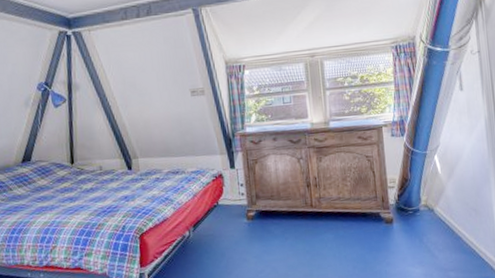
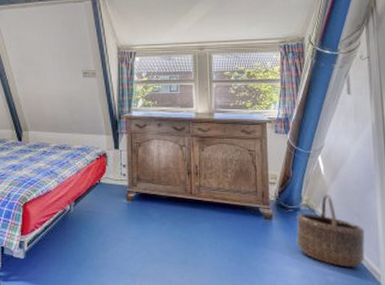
basket: none [416,192,483,262] -> present [296,193,365,268]

